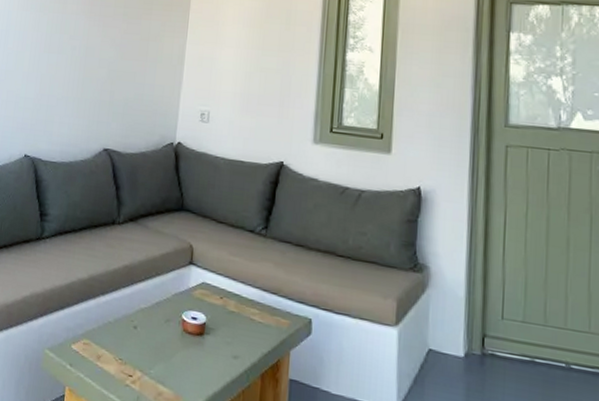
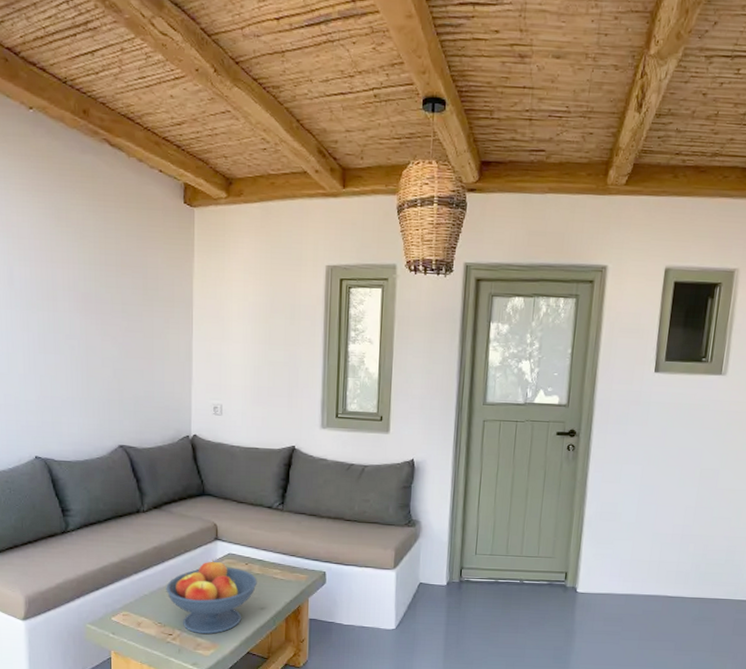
fruit bowl: none [131,286,232,383] -> present [166,559,257,634]

